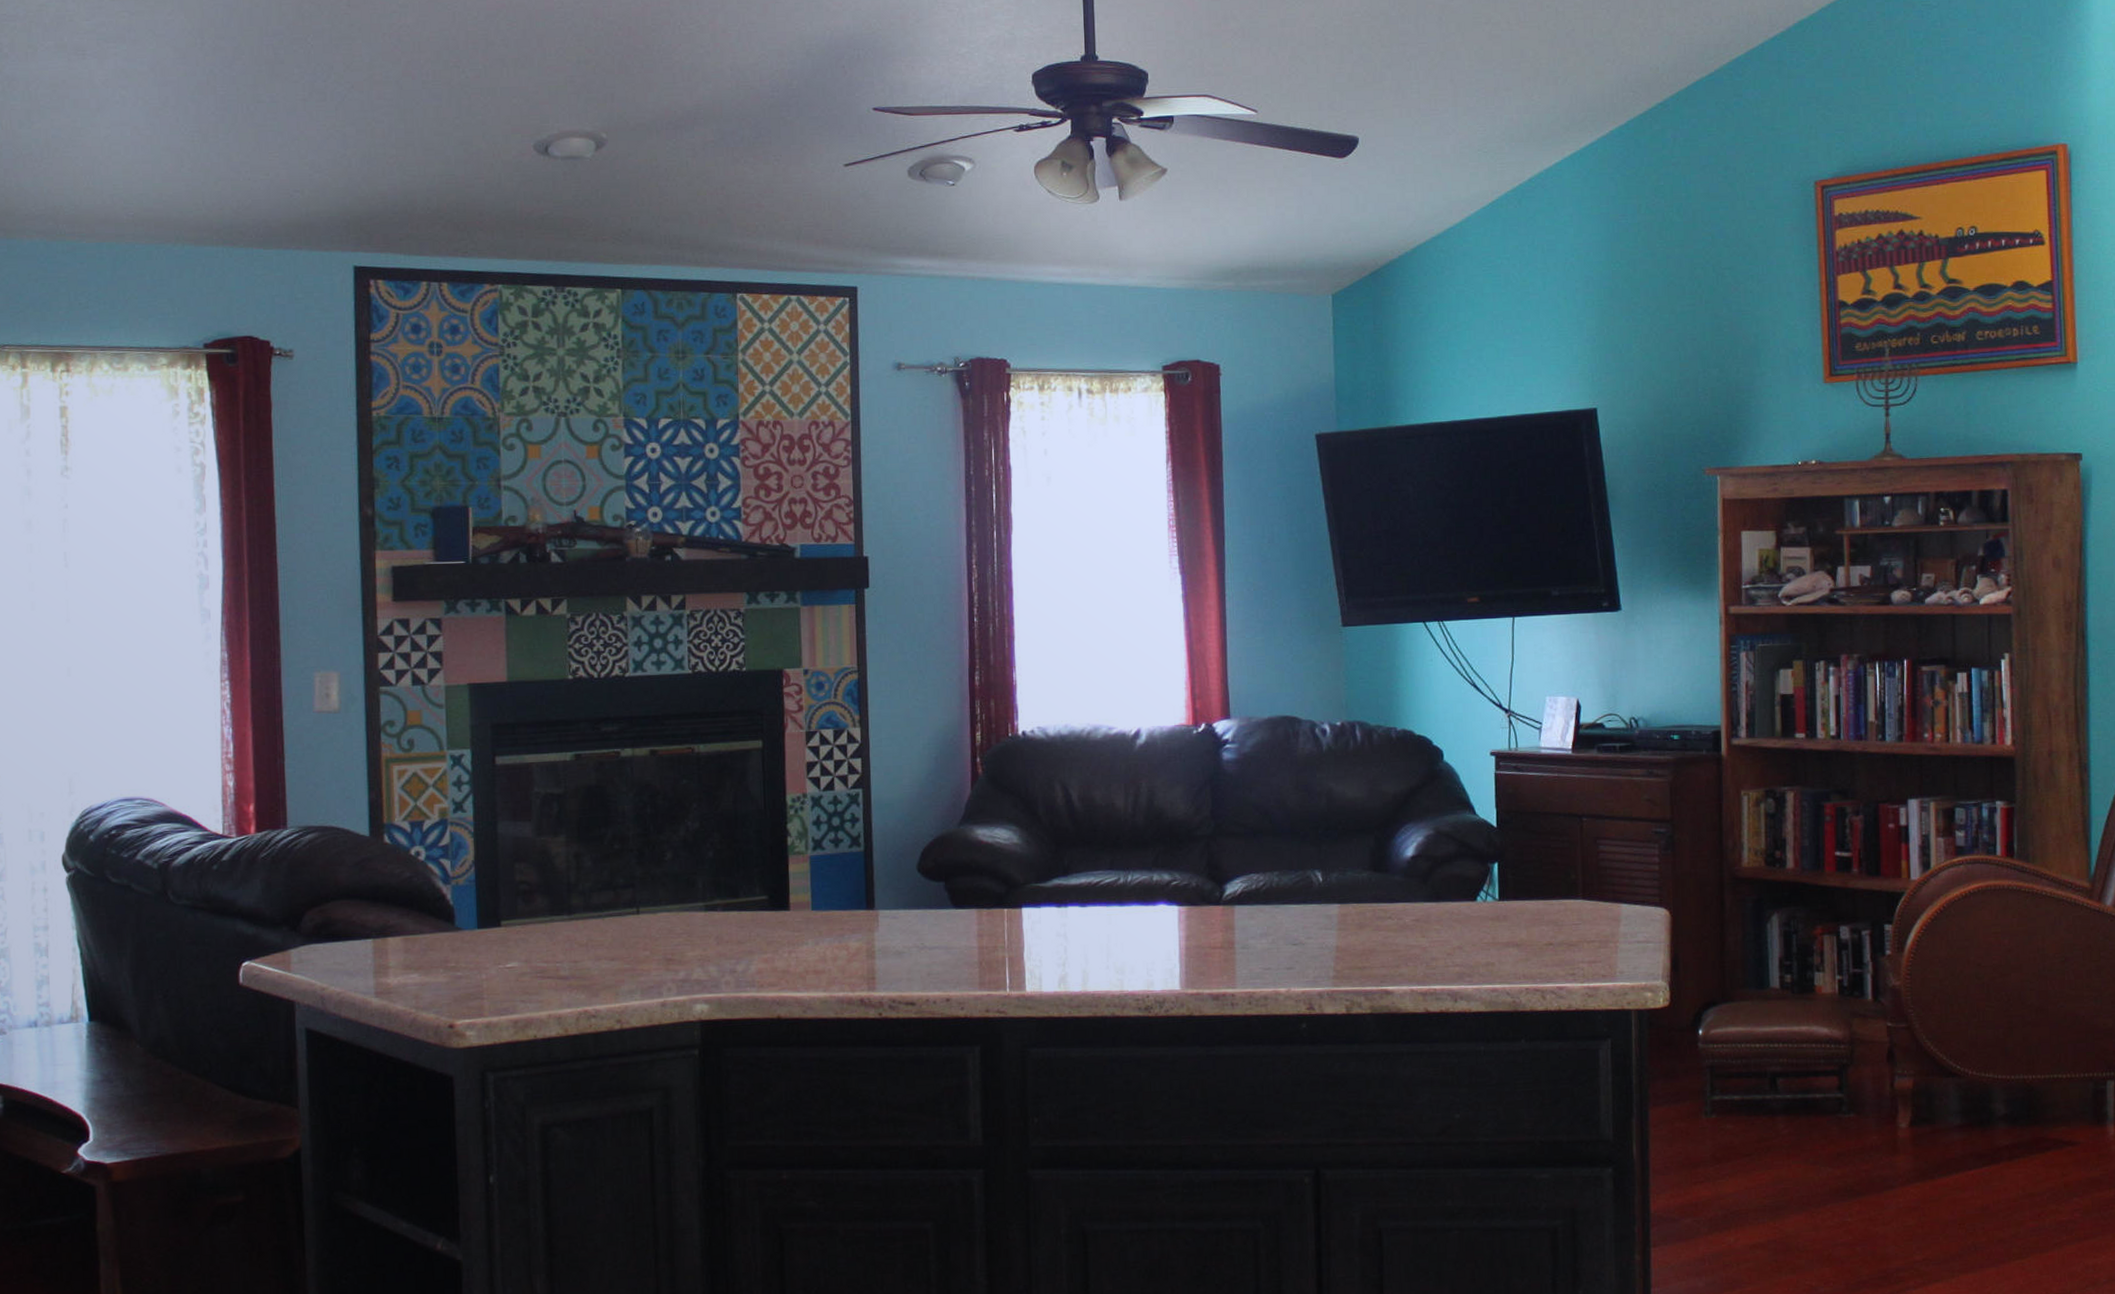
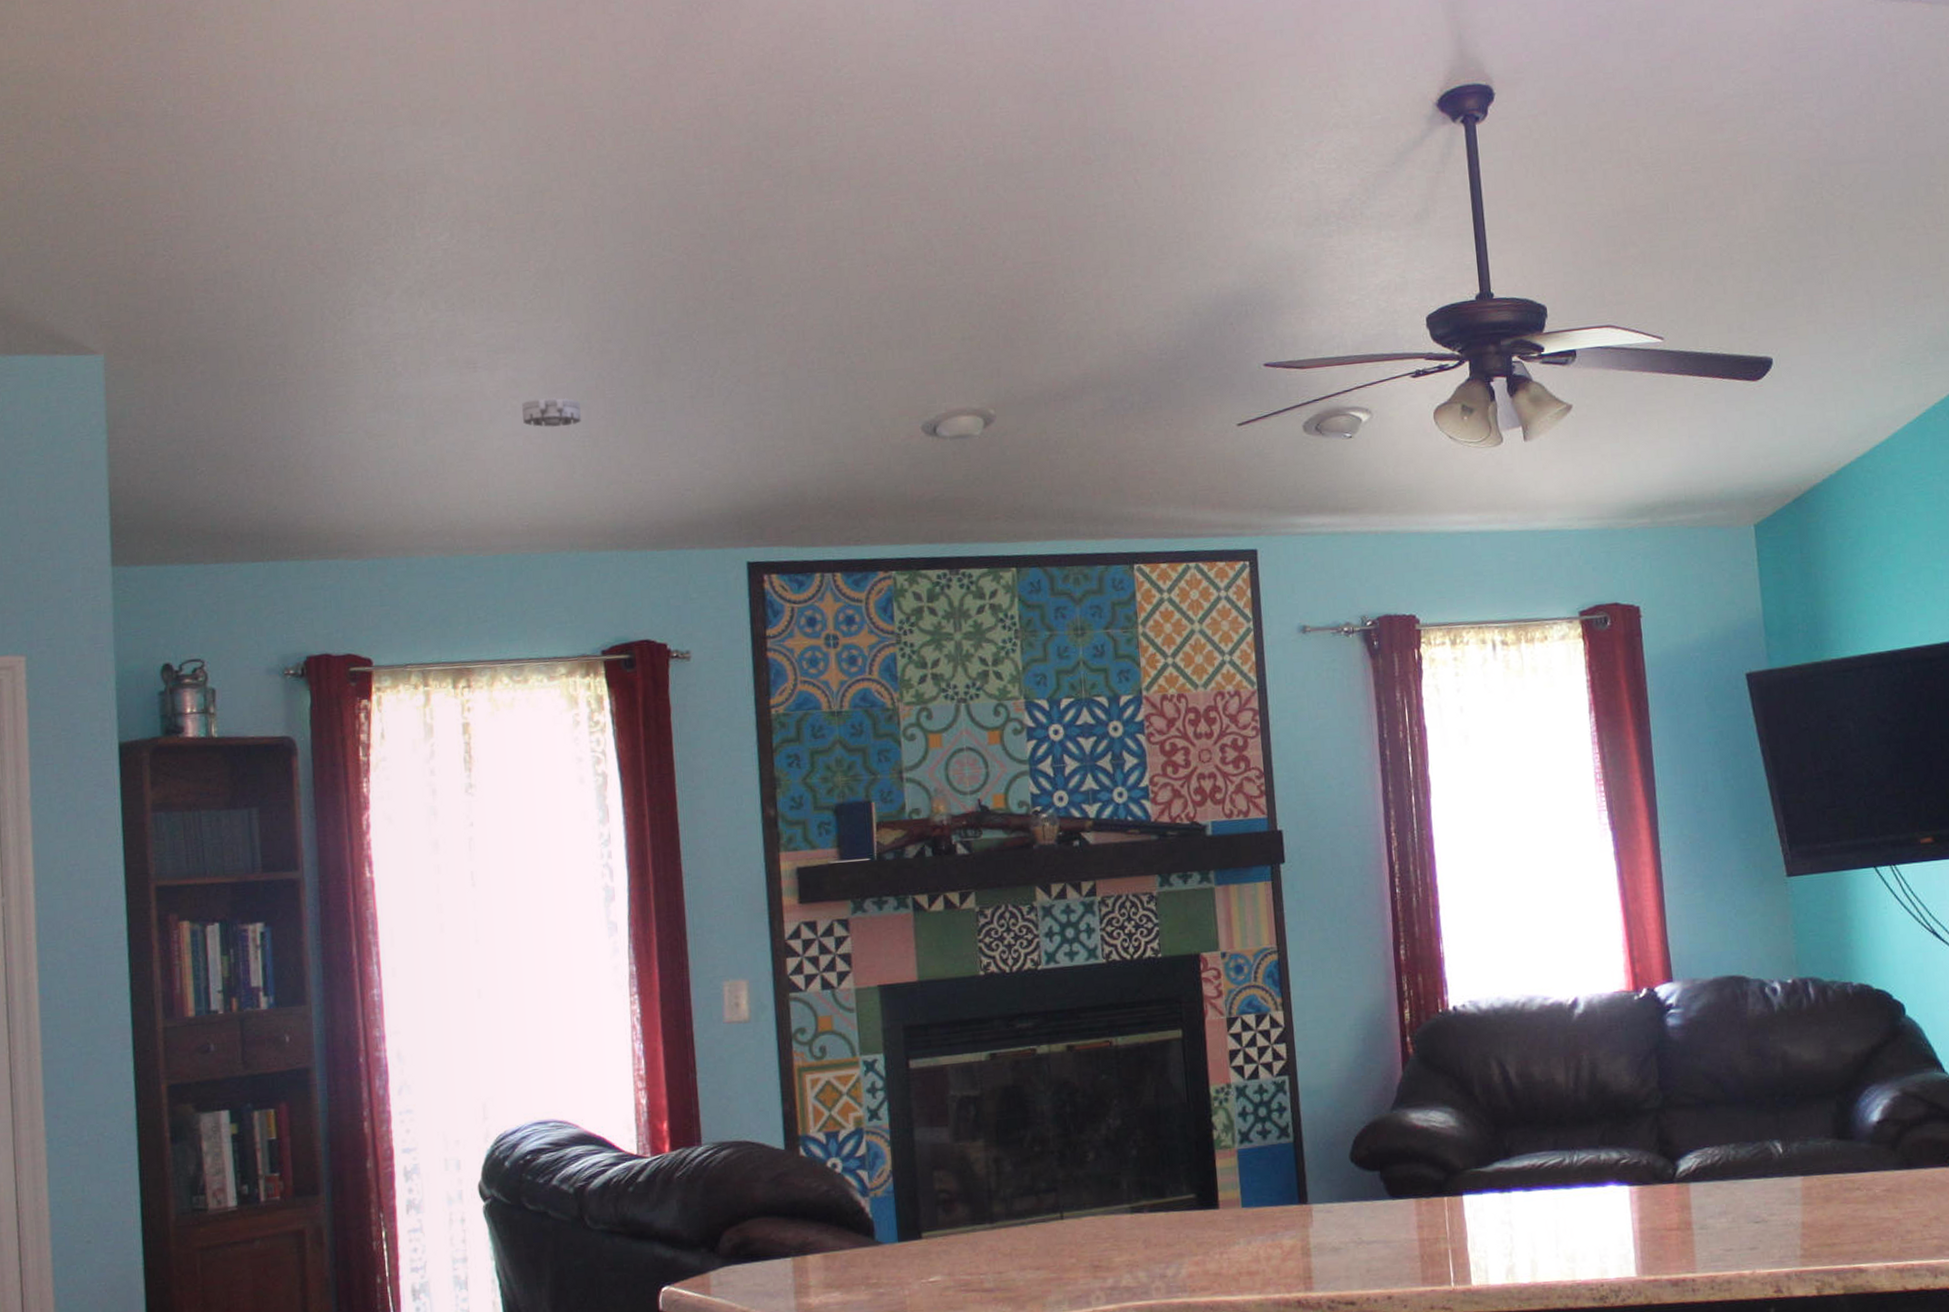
smoke detector: none [131,89,191,120] -> present [522,397,581,428]

